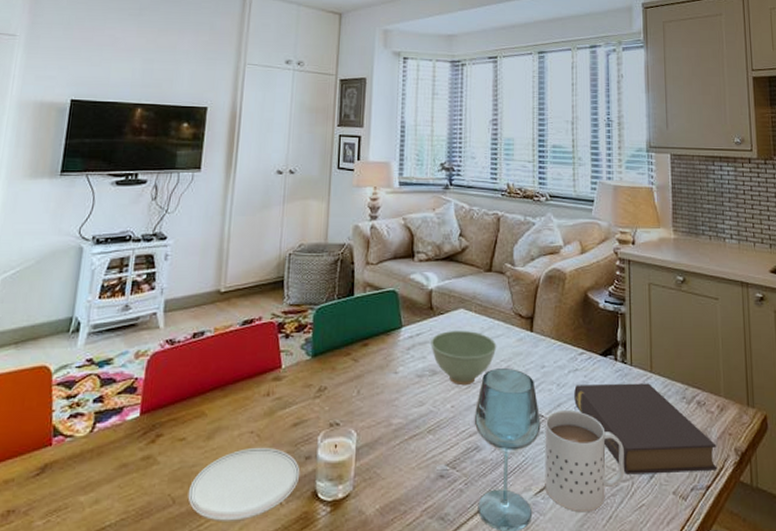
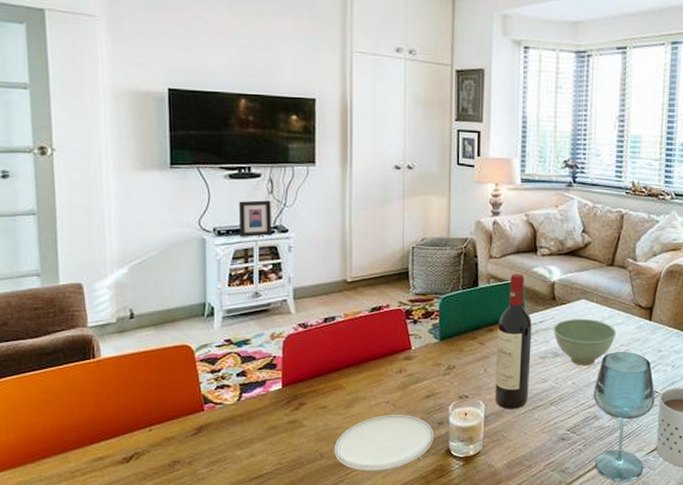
picture frame: none [118,207,154,245] -> present [239,200,272,237]
wine bottle: none [368,281,409,439] -> present [495,274,532,409]

